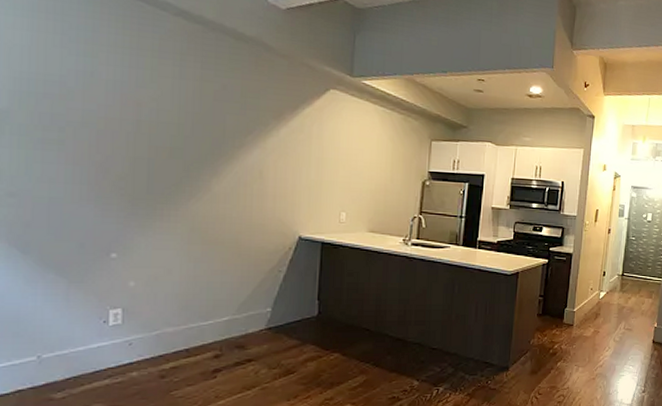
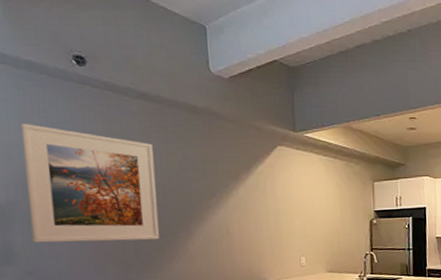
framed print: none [23,22,186,175] -> present [20,122,159,243]

